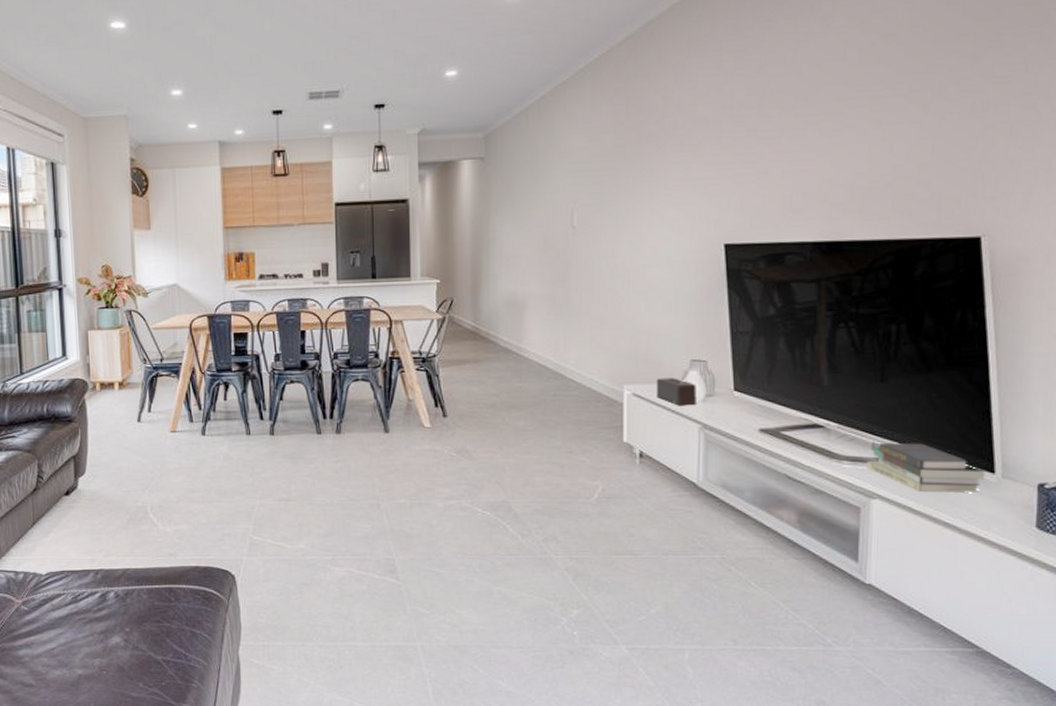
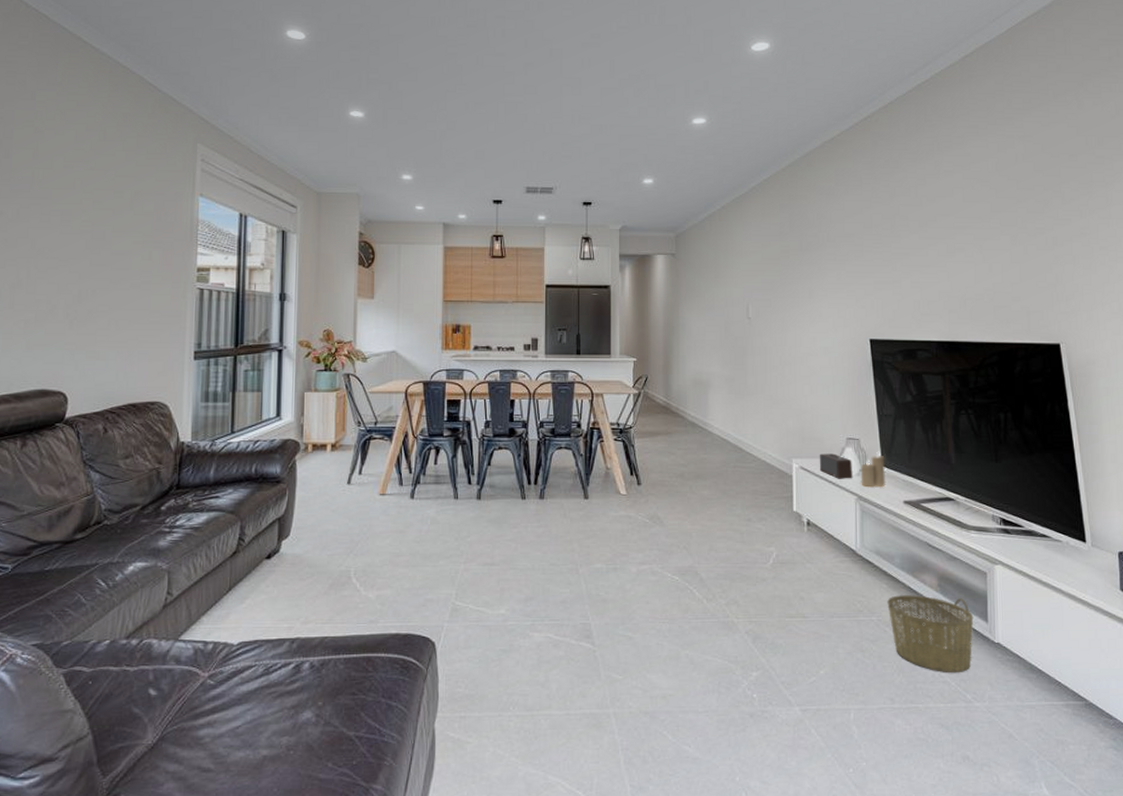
candle: none [706,373,738,415] -> present [860,451,886,488]
basket: none [733,531,841,614] -> present [887,594,974,672]
books: present [866,443,985,493] -> none [989,515,1079,559]

